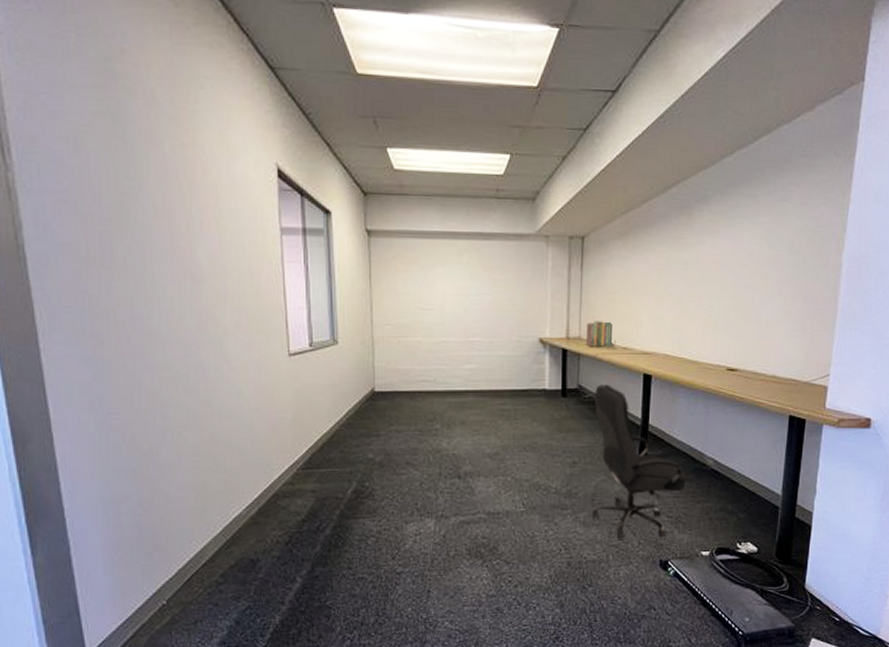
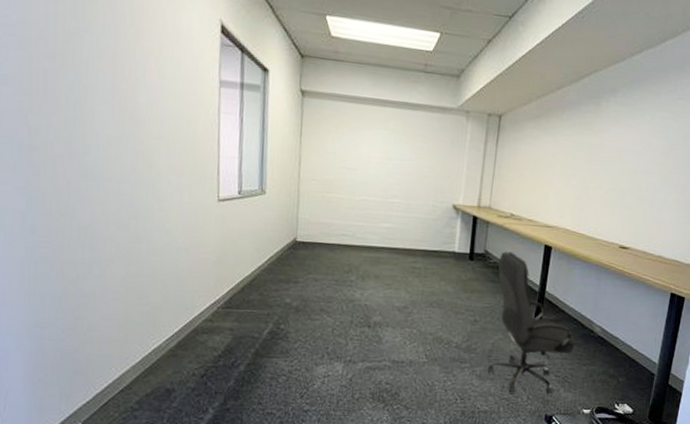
books: present [586,321,616,347] -> none [495,193,522,218]

